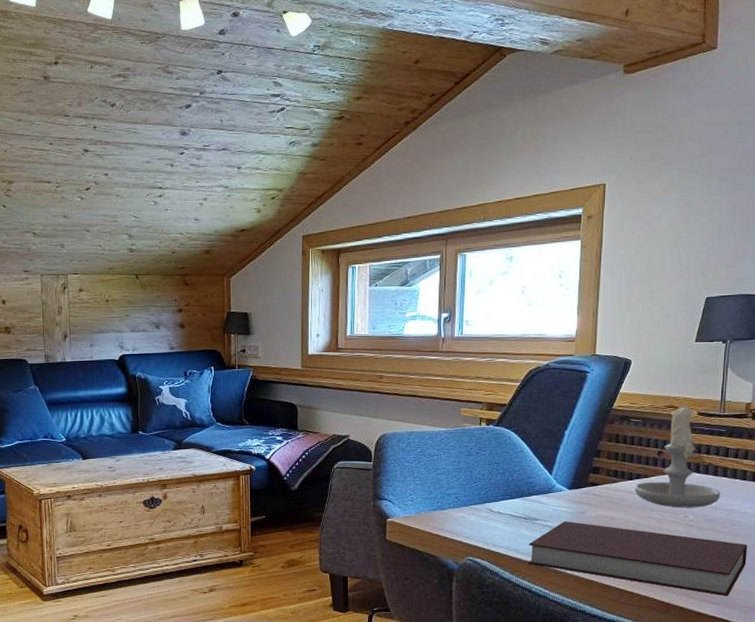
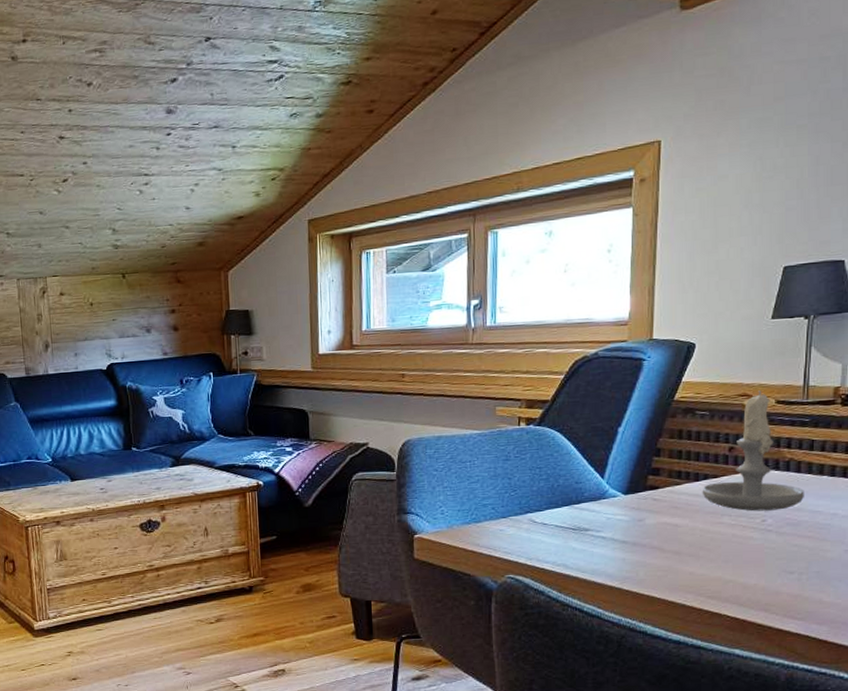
notebook: present [527,521,748,597] -> none [577,530,839,611]

